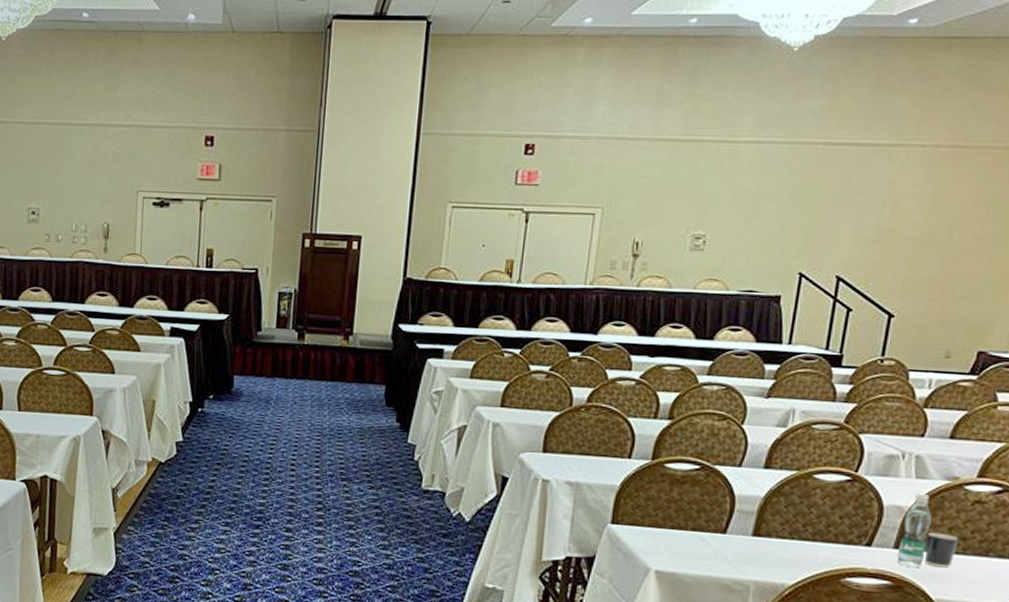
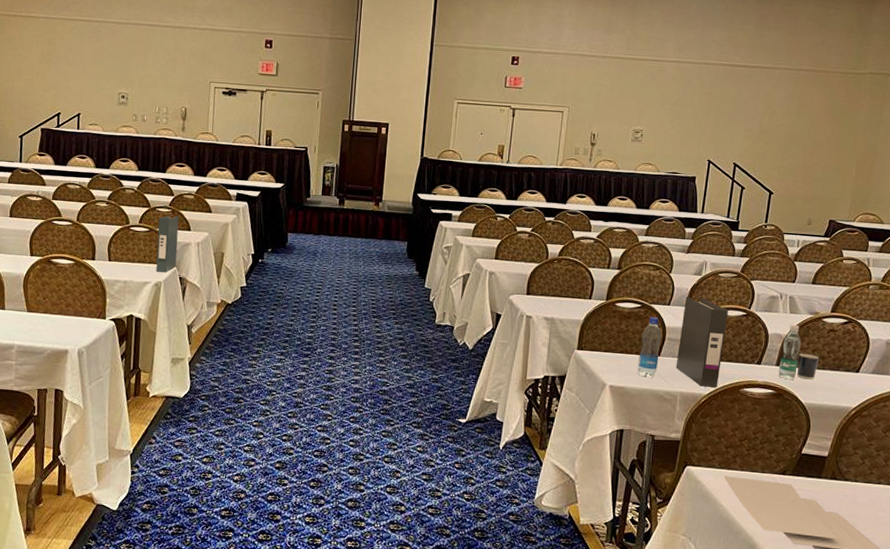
binder: none [74,355,102,425] -> present [156,215,179,273]
bottle: none [693,482,729,562] -> present [637,317,661,378]
binder: none [748,455,825,576] -> present [676,296,728,388]

